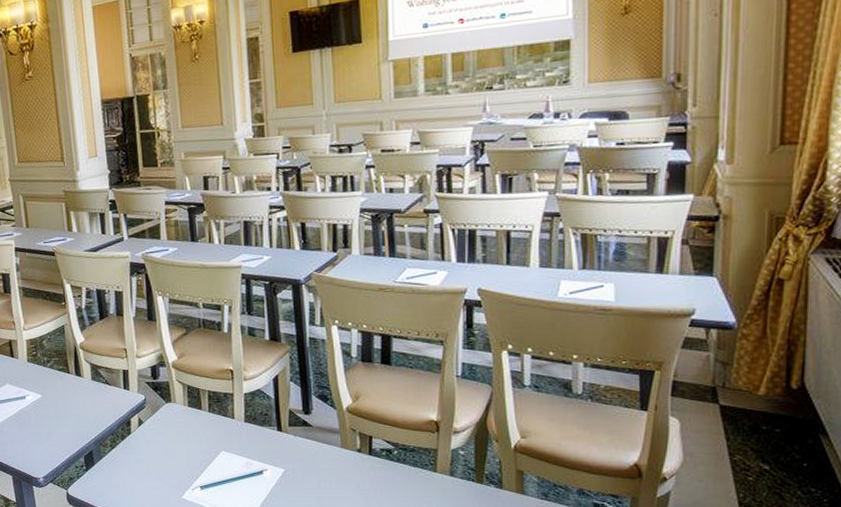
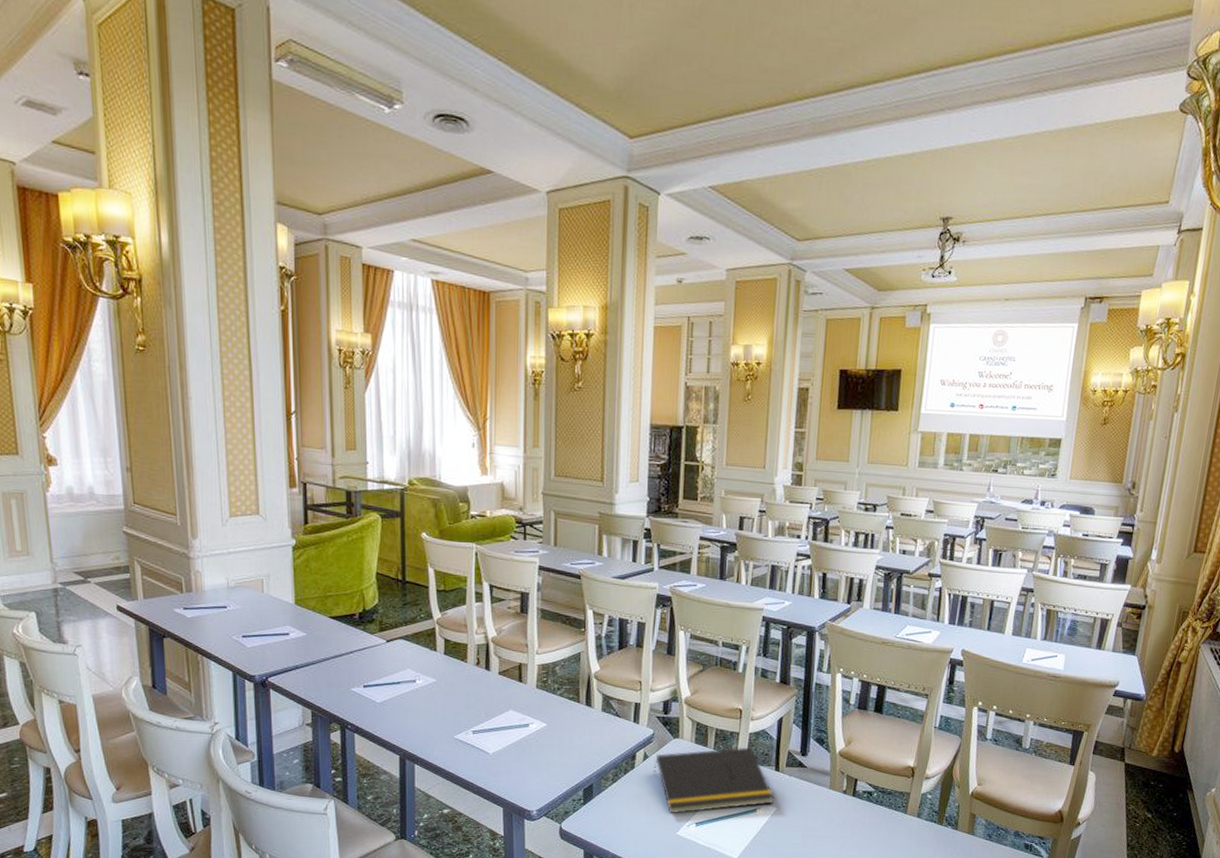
notepad: none [150,408,281,477] -> present [653,747,775,813]

